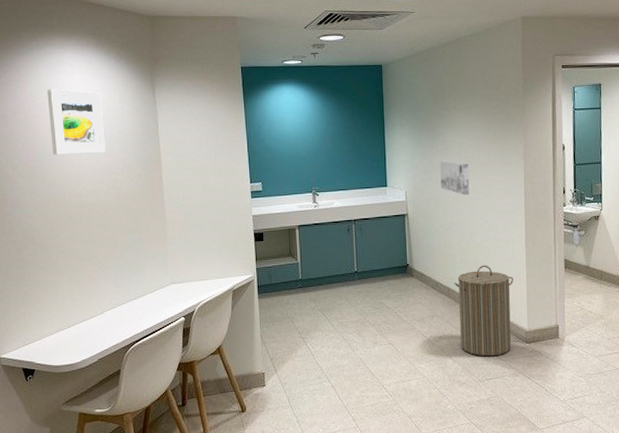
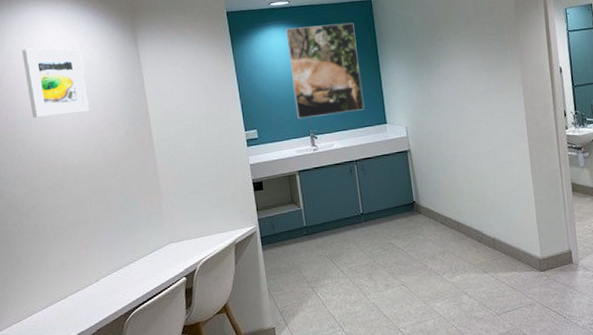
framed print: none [297,85,367,176] -> present [286,23,365,120]
wall art: present [440,161,470,195] -> none [438,92,471,126]
laundry hamper: present [454,265,513,357] -> none [463,195,526,289]

